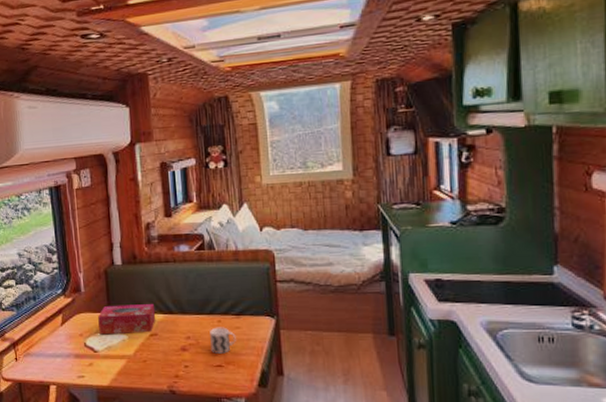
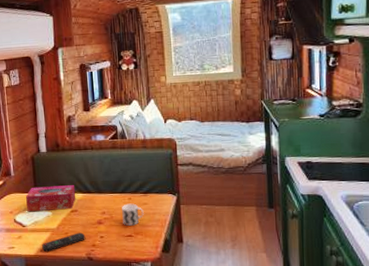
remote control: none [116,360,167,382] -> present [42,232,85,252]

